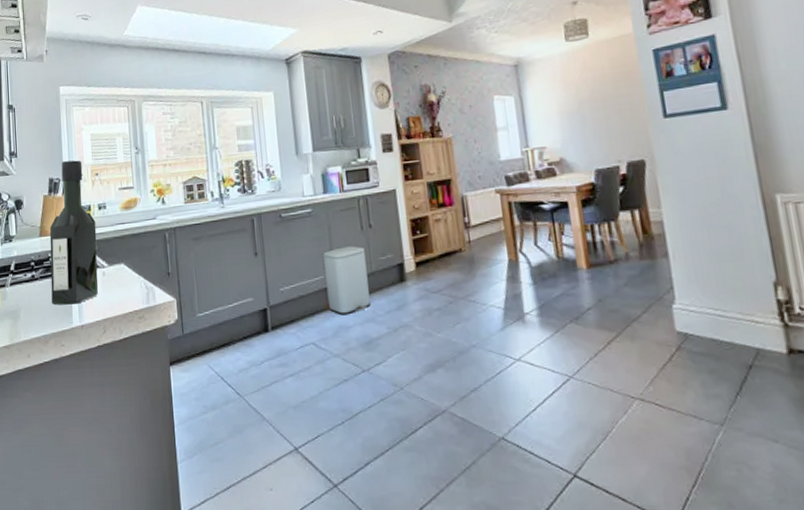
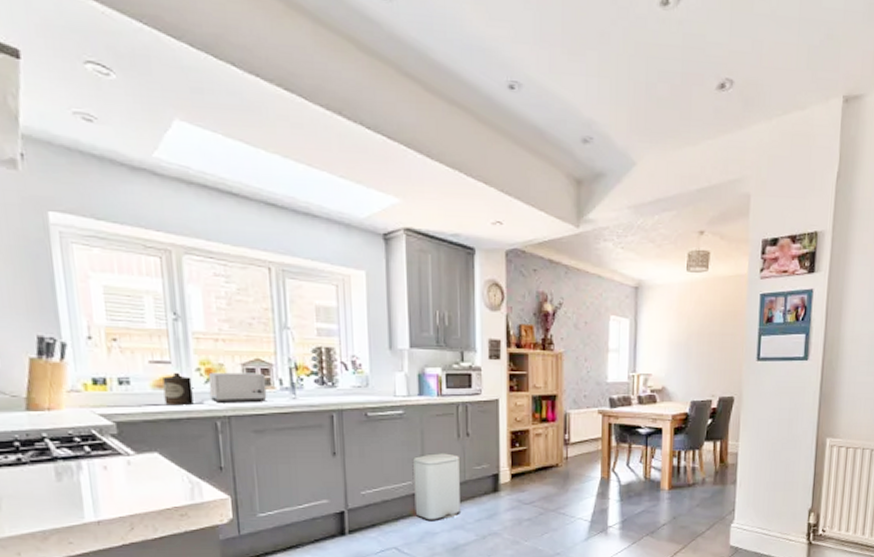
bottle: present [49,160,98,306] -> none [42,316,121,497]
canister: none [128,196,149,223] -> present [162,373,194,406]
toaster: none [160,188,202,217] -> present [209,372,267,403]

